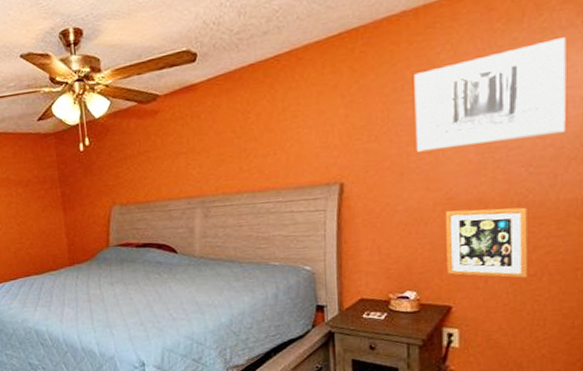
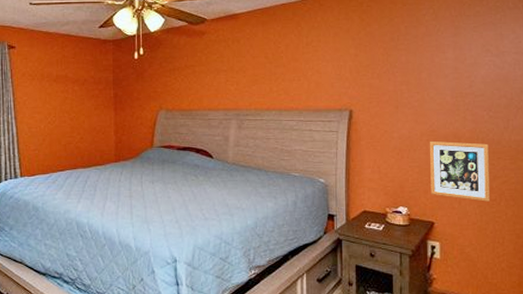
wall art: present [414,37,566,152] -> none [407,16,514,91]

